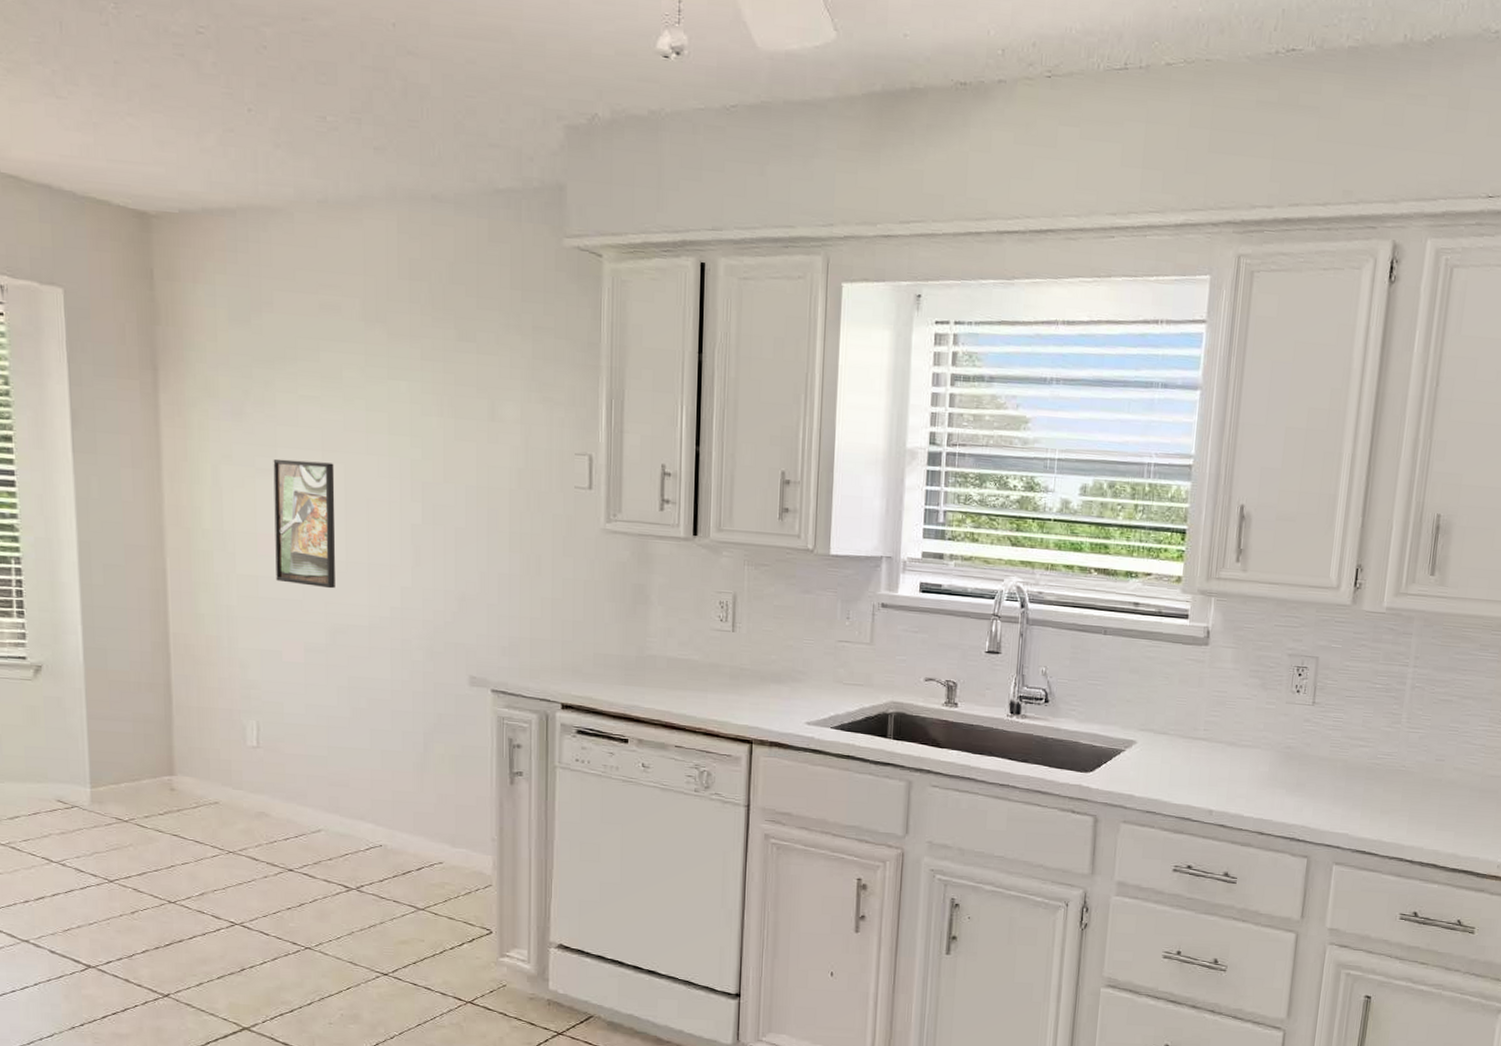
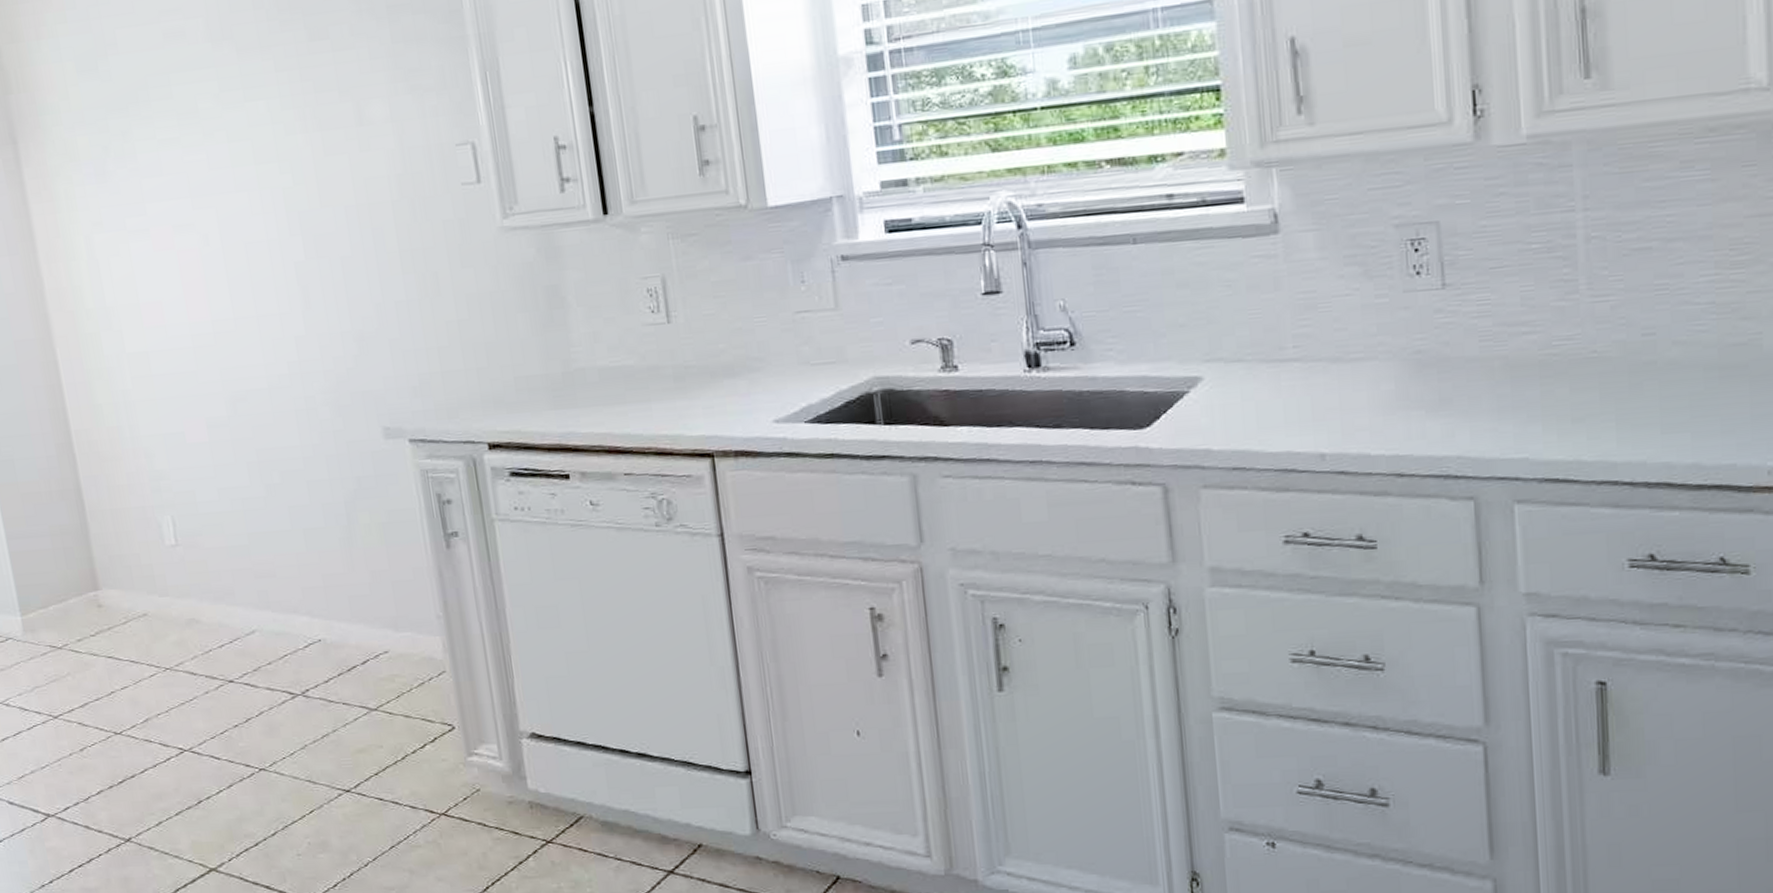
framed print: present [273,458,336,589] -> none [143,209,227,354]

